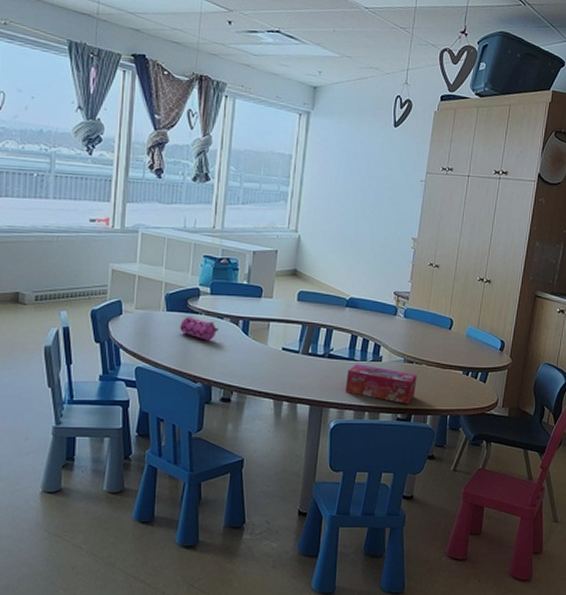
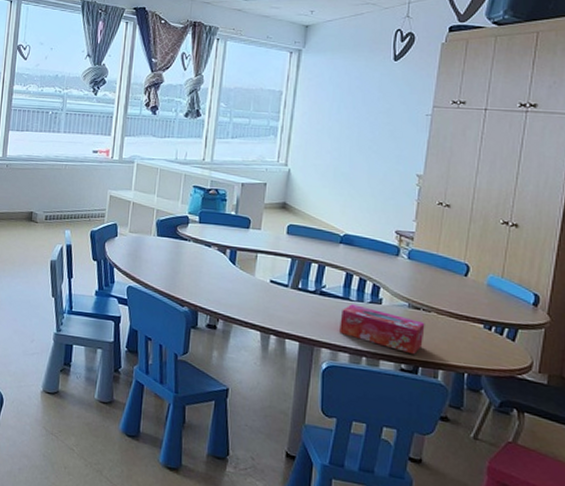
pencil case: present [180,317,218,341] -> none [169,242,206,267]

